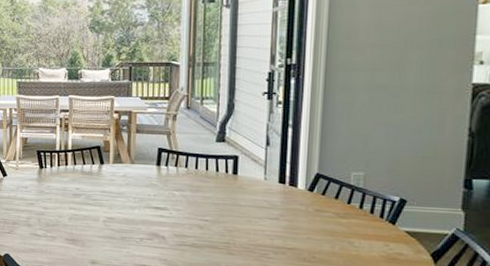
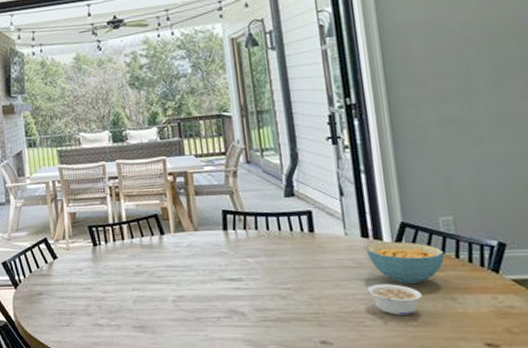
legume: none [275,224,323,253] -> present [366,284,422,315]
cereal bowl: none [281,189,350,227] -> present [366,242,445,285]

